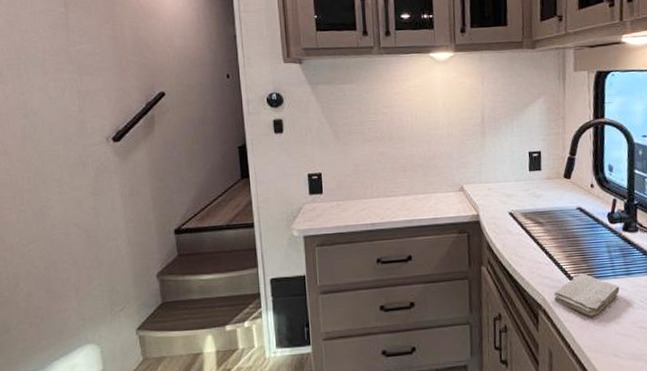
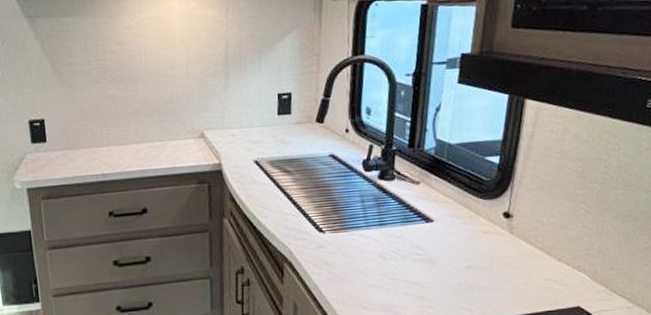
washcloth: present [554,273,620,316] -> none [301,224,371,269]

